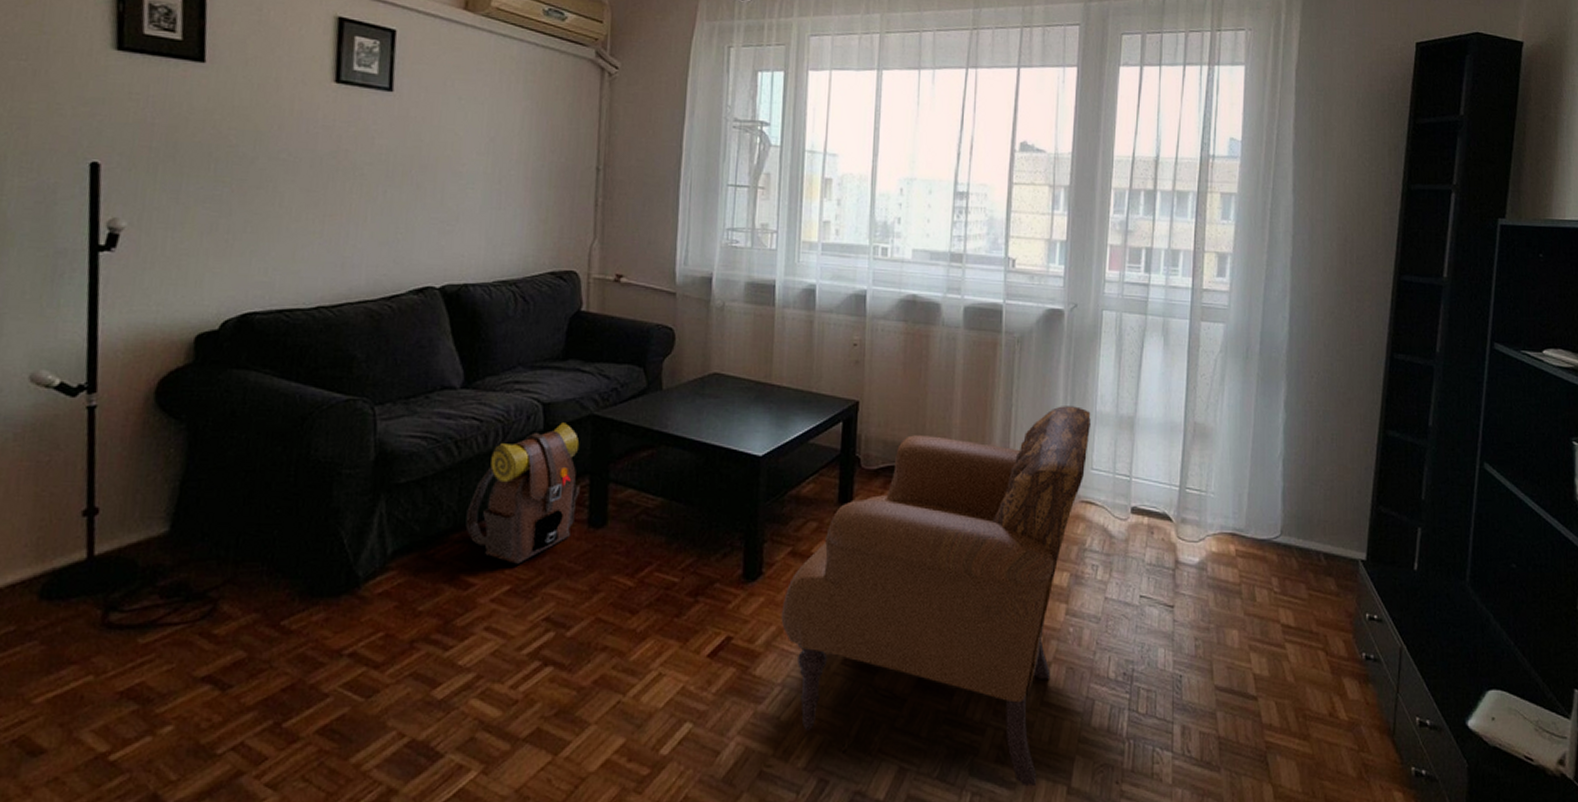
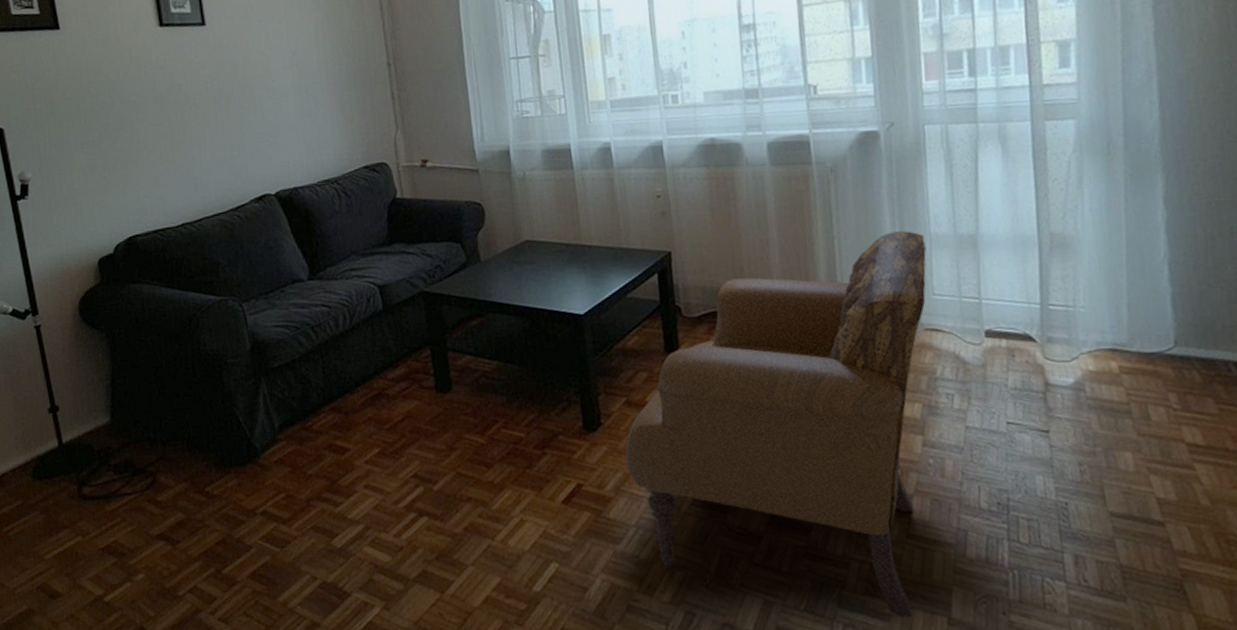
backpack: present [465,422,580,564] -> none [332,301,424,430]

